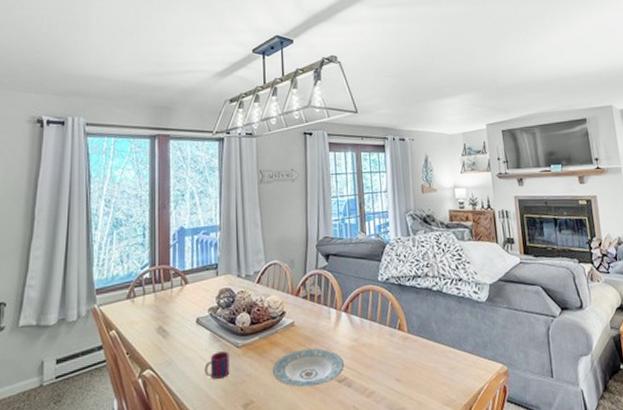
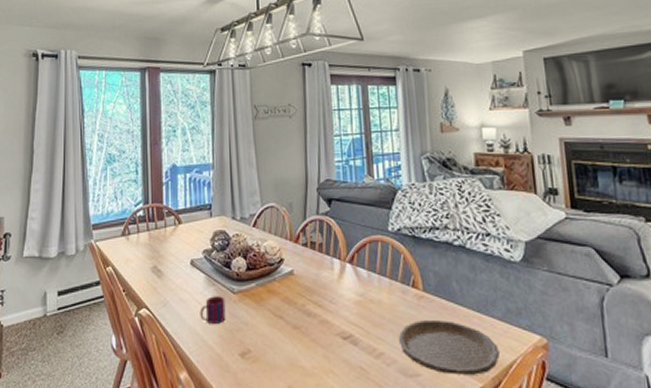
plate: present [272,348,345,387] -> none [270,300,350,341]
plate: none [387,357,470,405] -> present [398,321,499,375]

